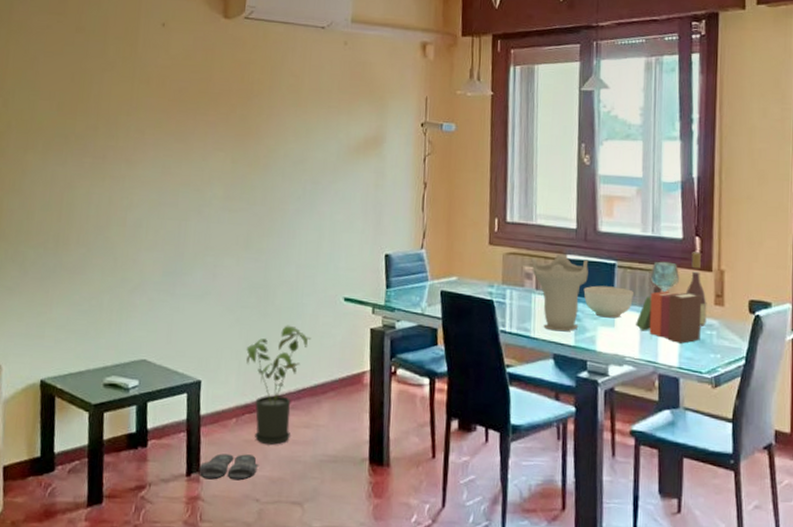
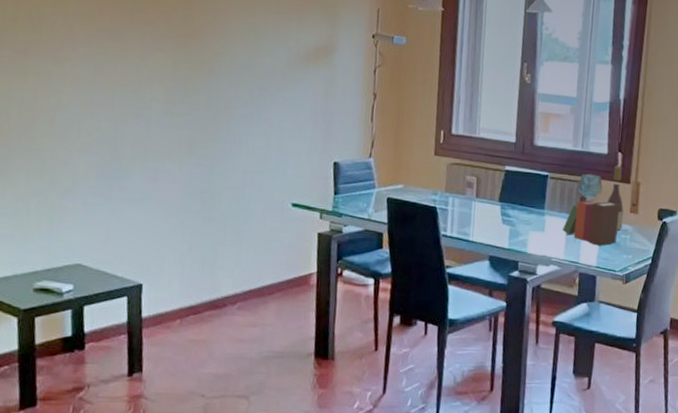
slippers: present [199,453,259,481] -> none [141,353,204,379]
house plant: present [246,325,312,445] -> none [190,229,259,343]
vase: present [531,254,589,332] -> none [473,165,525,236]
bowl: present [583,285,633,318] -> none [518,194,562,224]

